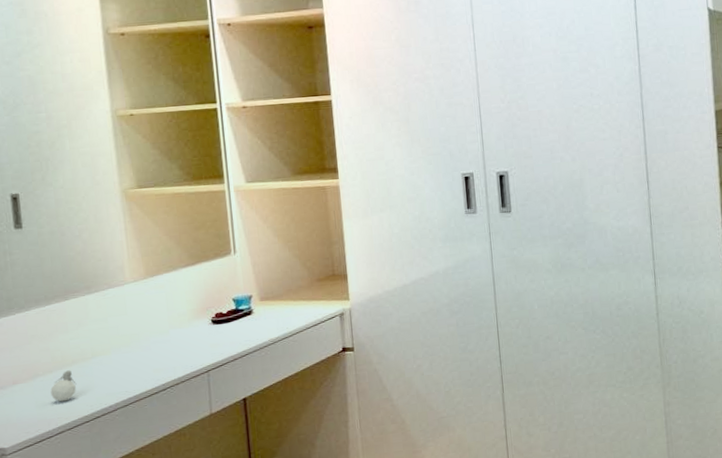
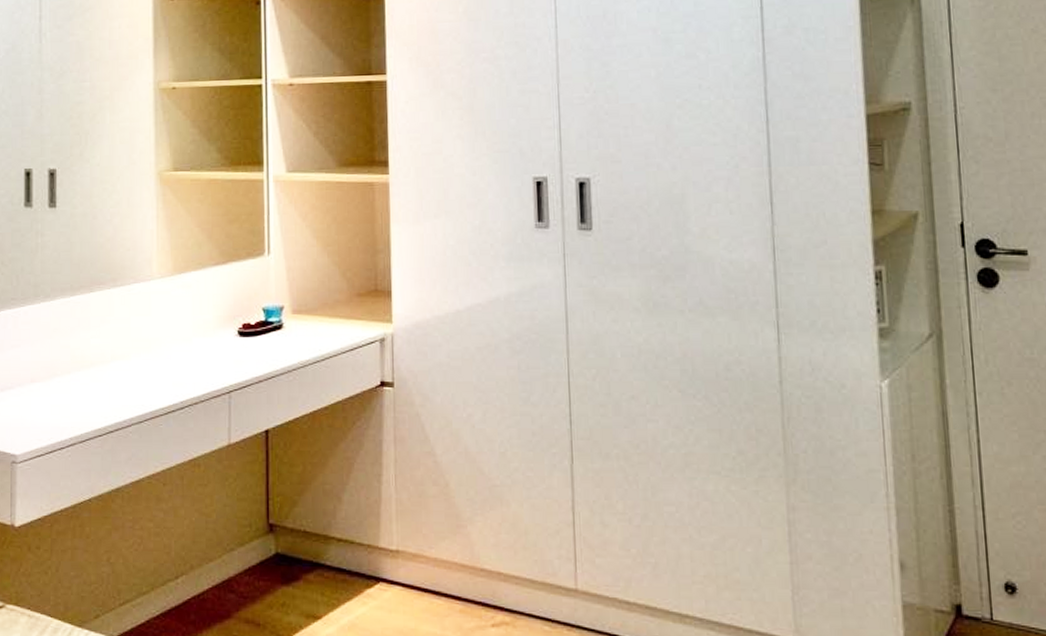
perfume bottle: present [50,370,77,402] -> none [67,373,93,409]

